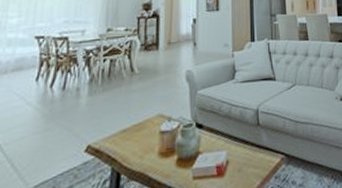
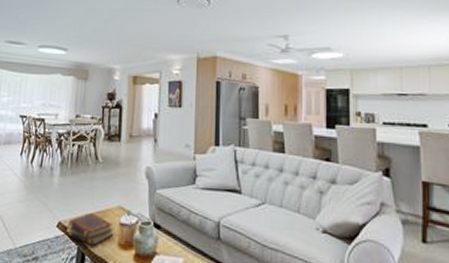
book set: none [97,127,154,162] -> present [66,212,114,246]

